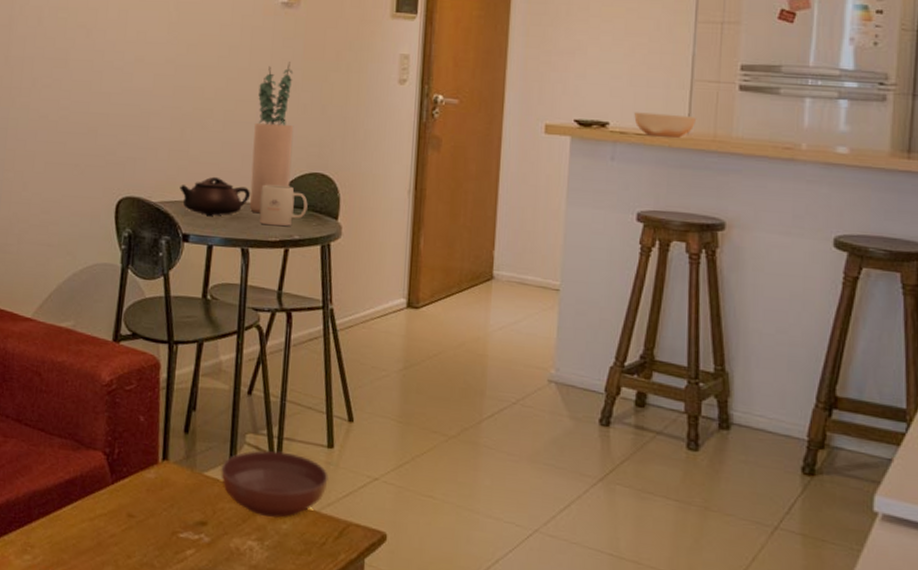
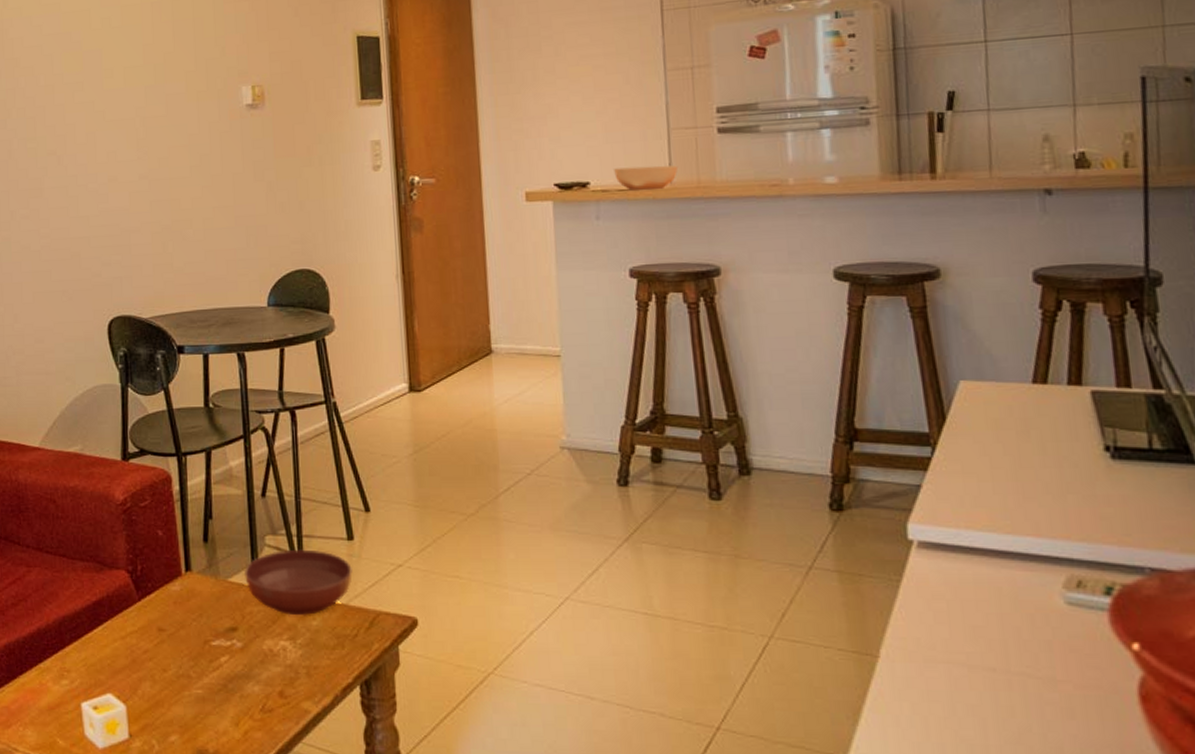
teapot: present [179,176,251,216] -> none [168,285,240,325]
vase: present [249,62,294,214] -> none [234,163,277,317]
mug: present [259,184,308,227] -> none [249,285,298,328]

